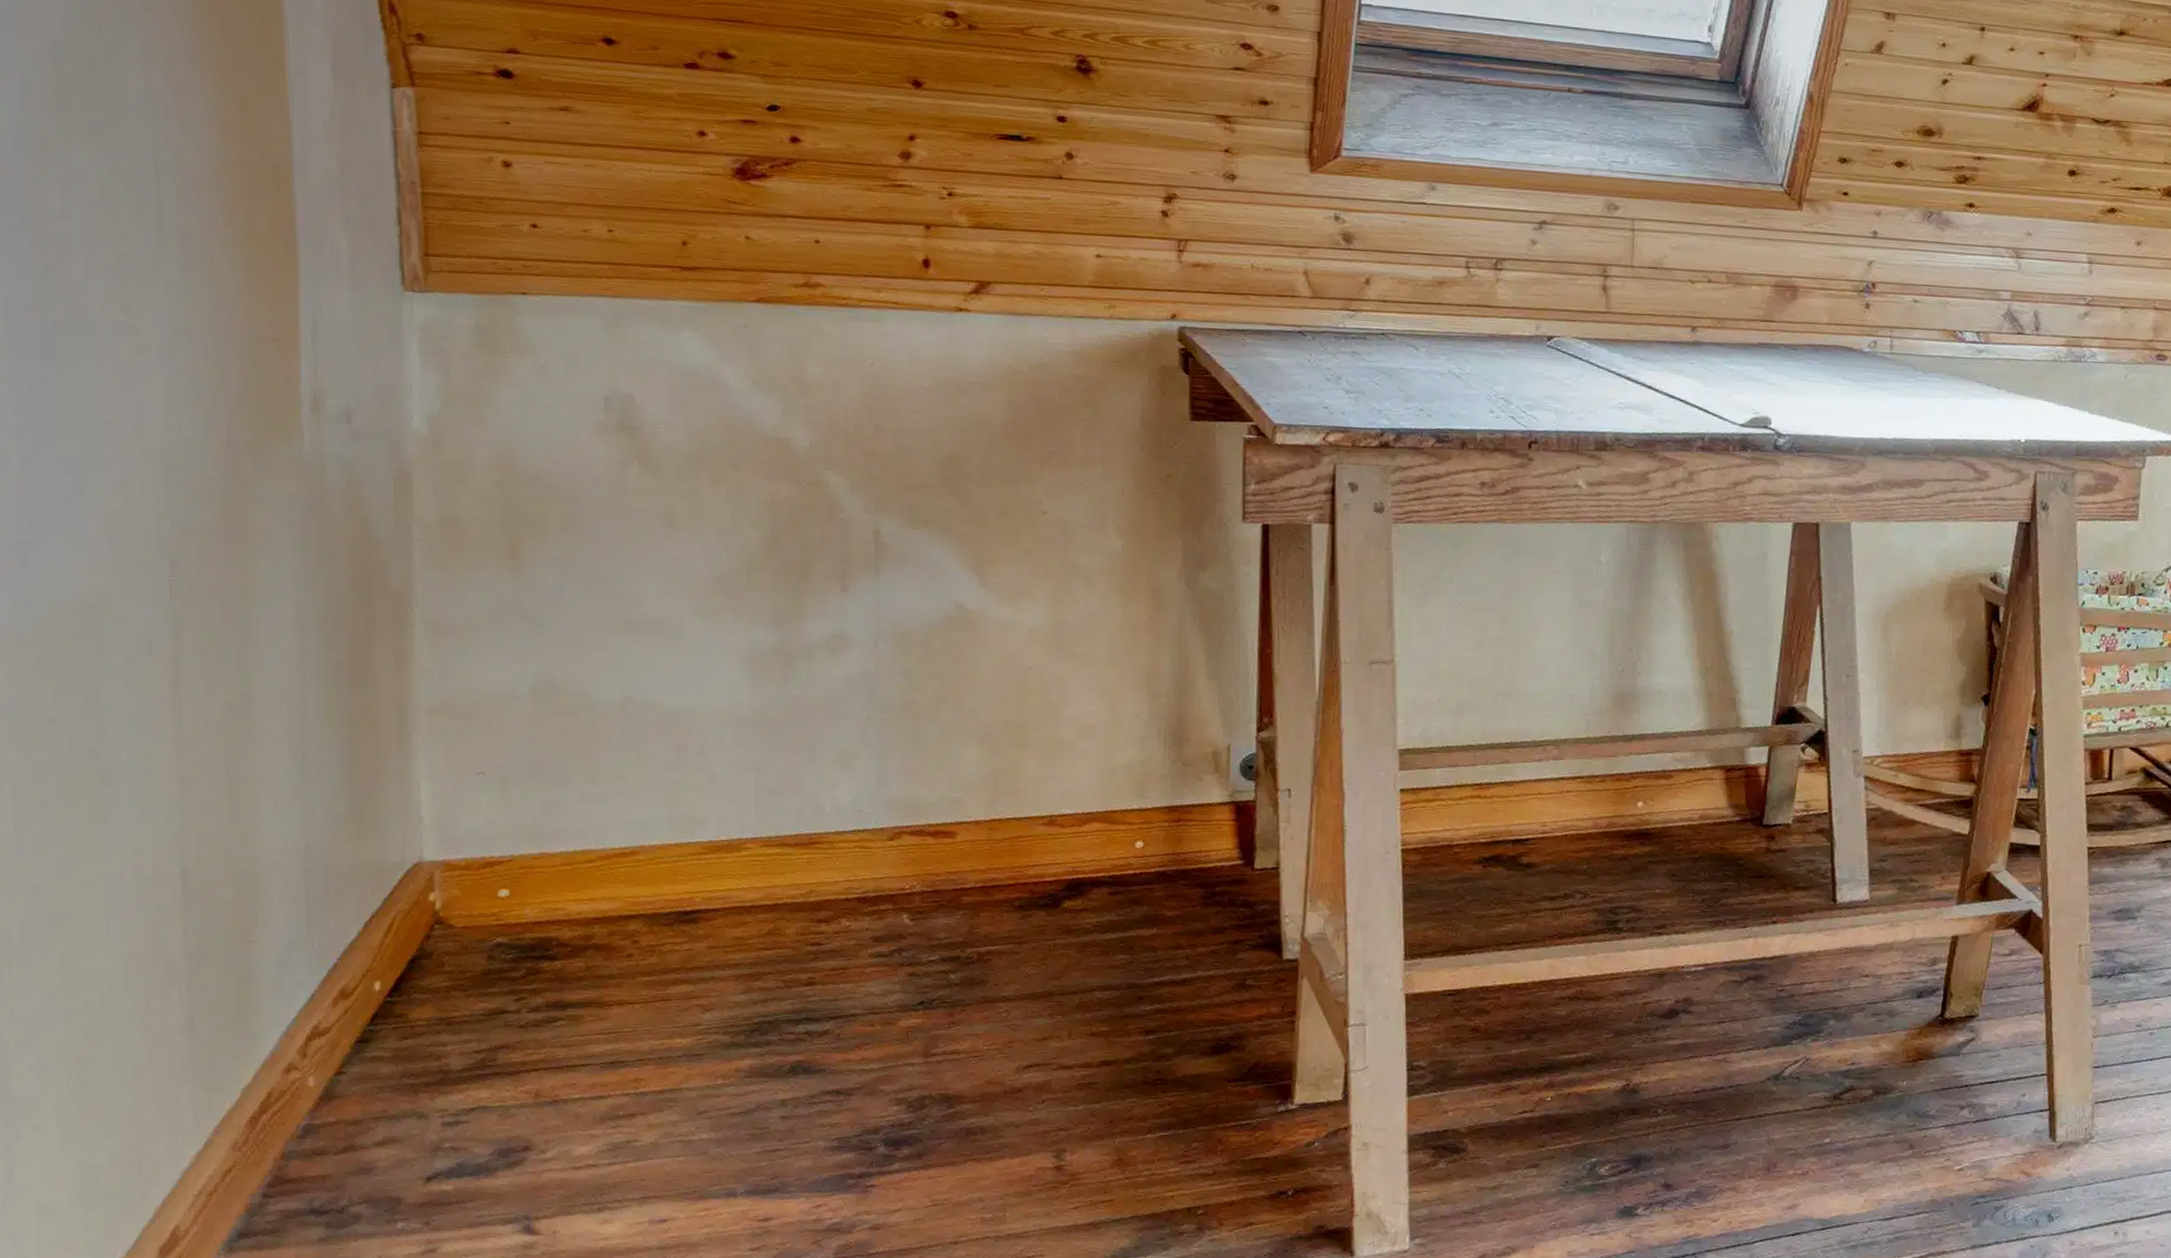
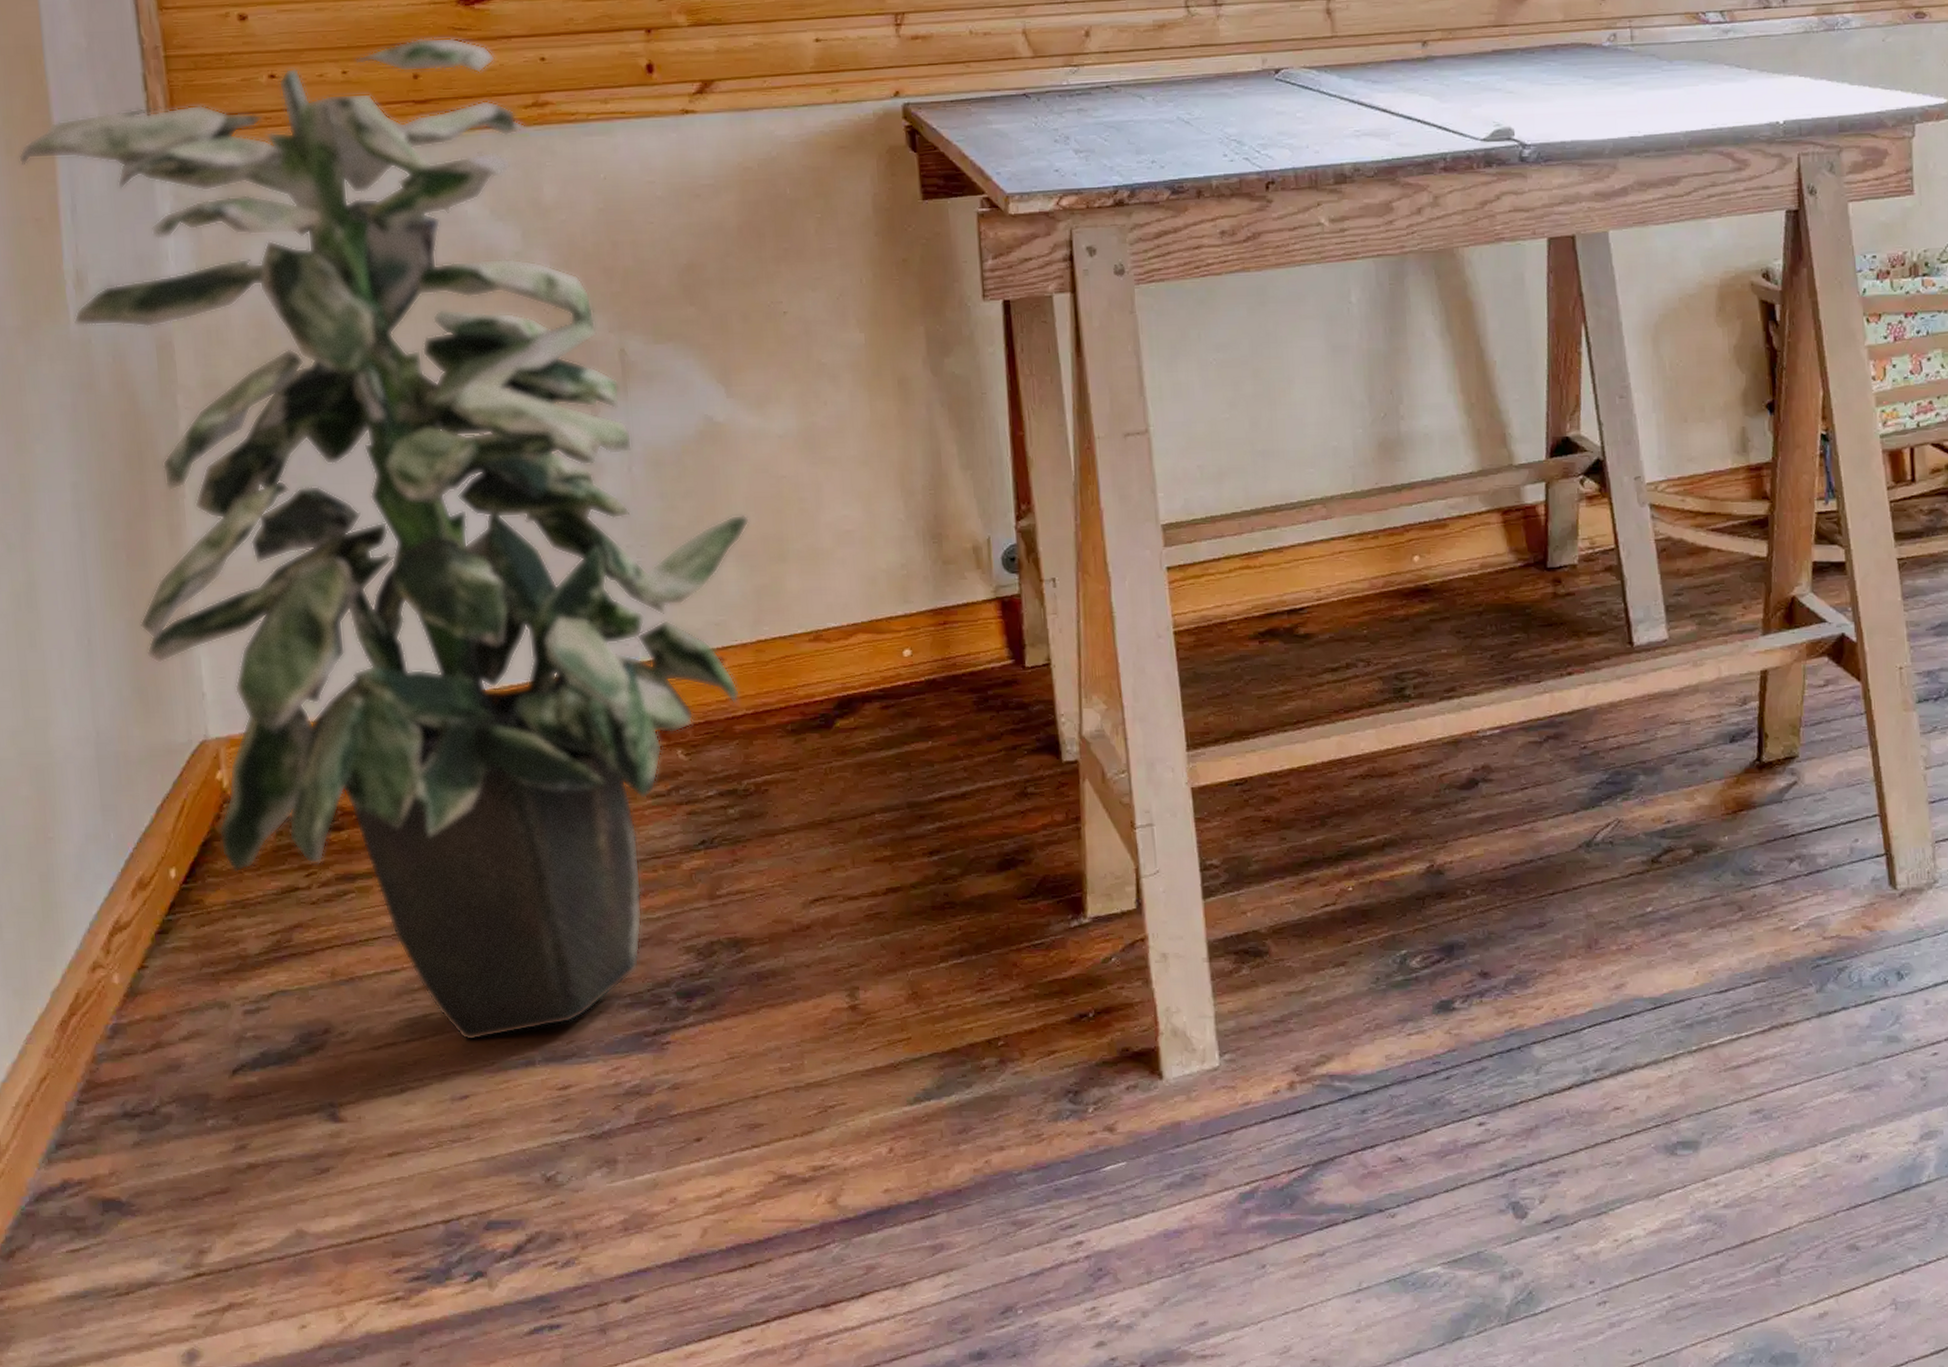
indoor plant: none [258,206,992,1170] -> present [18,37,749,1041]

